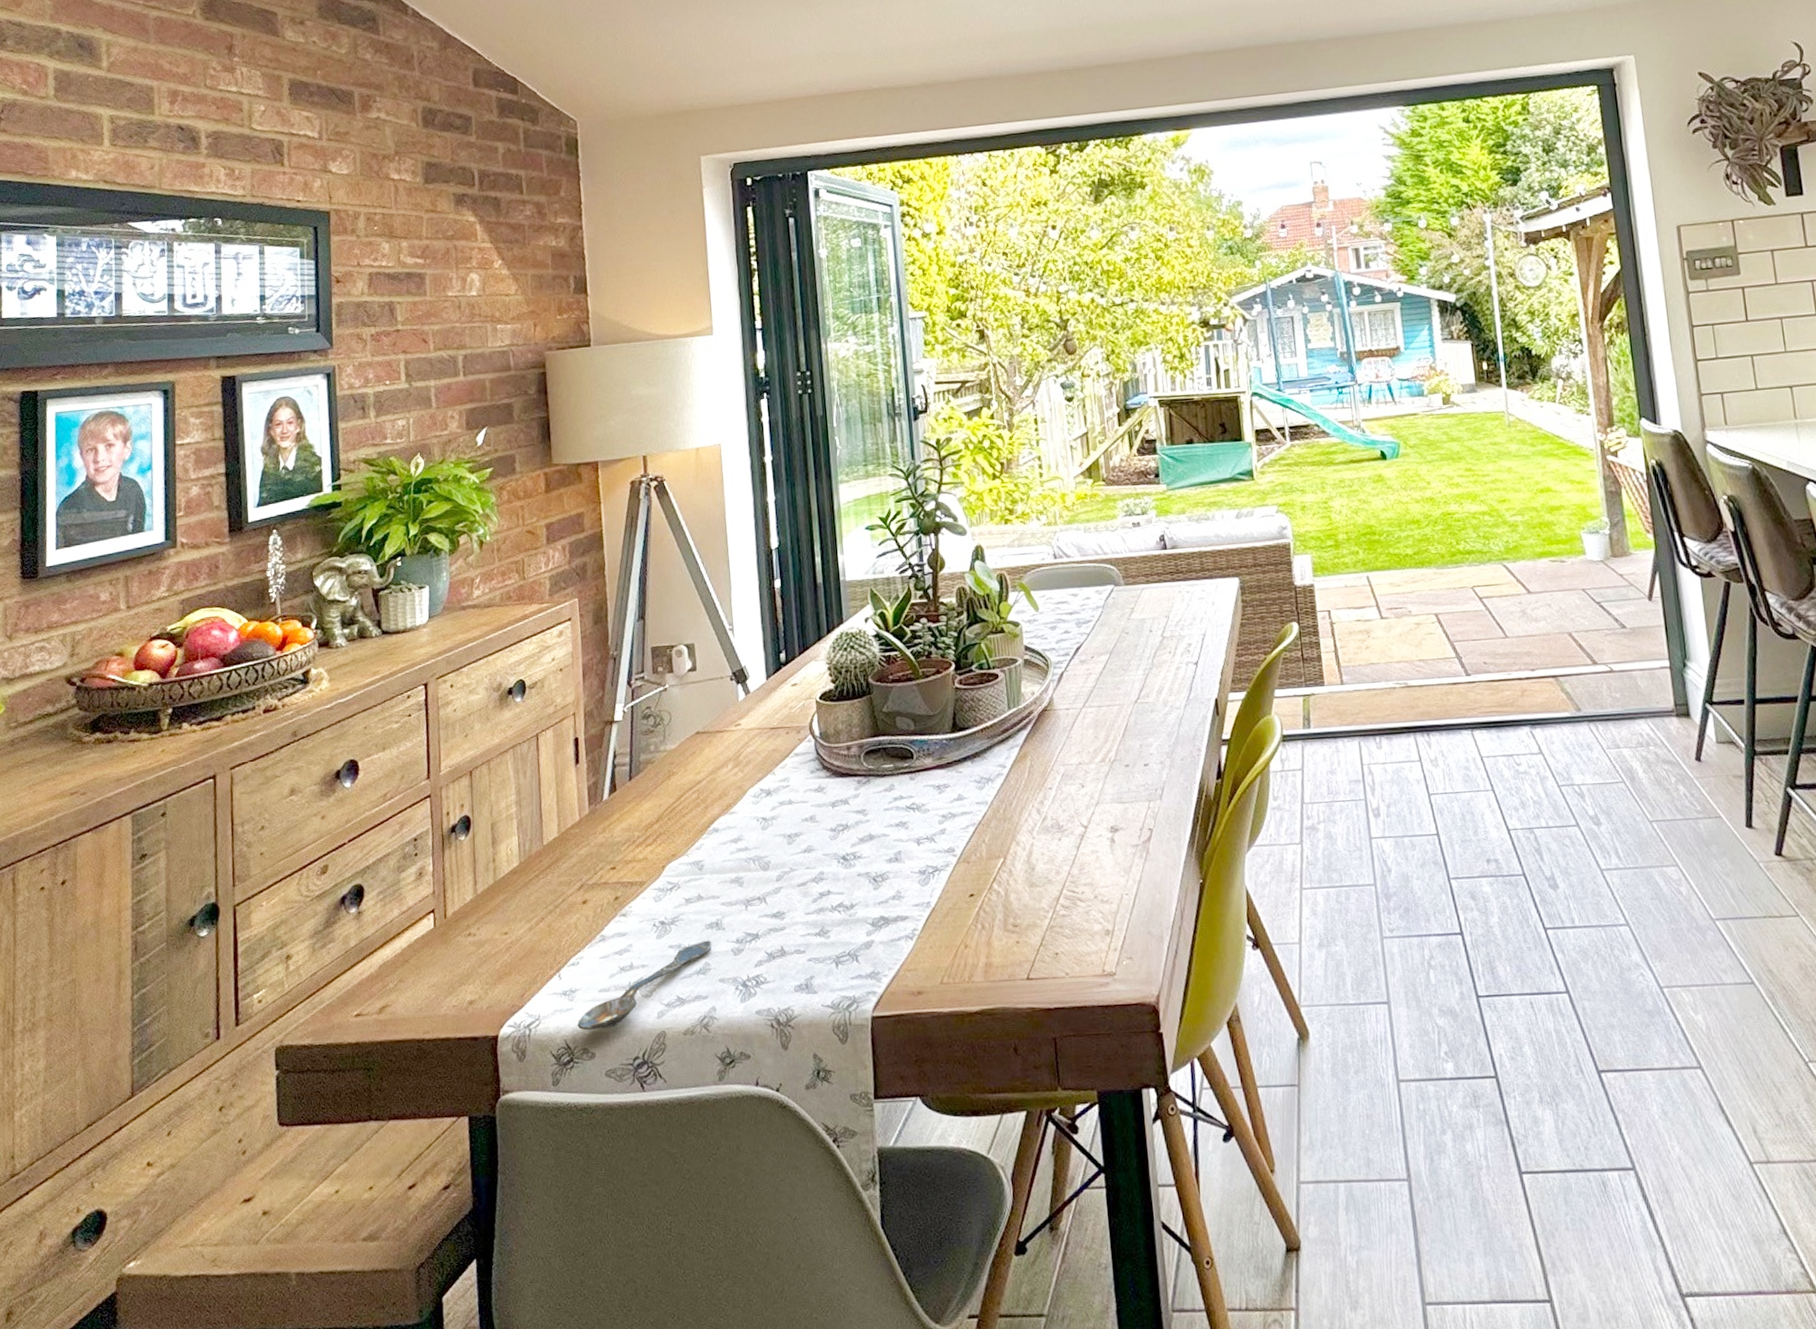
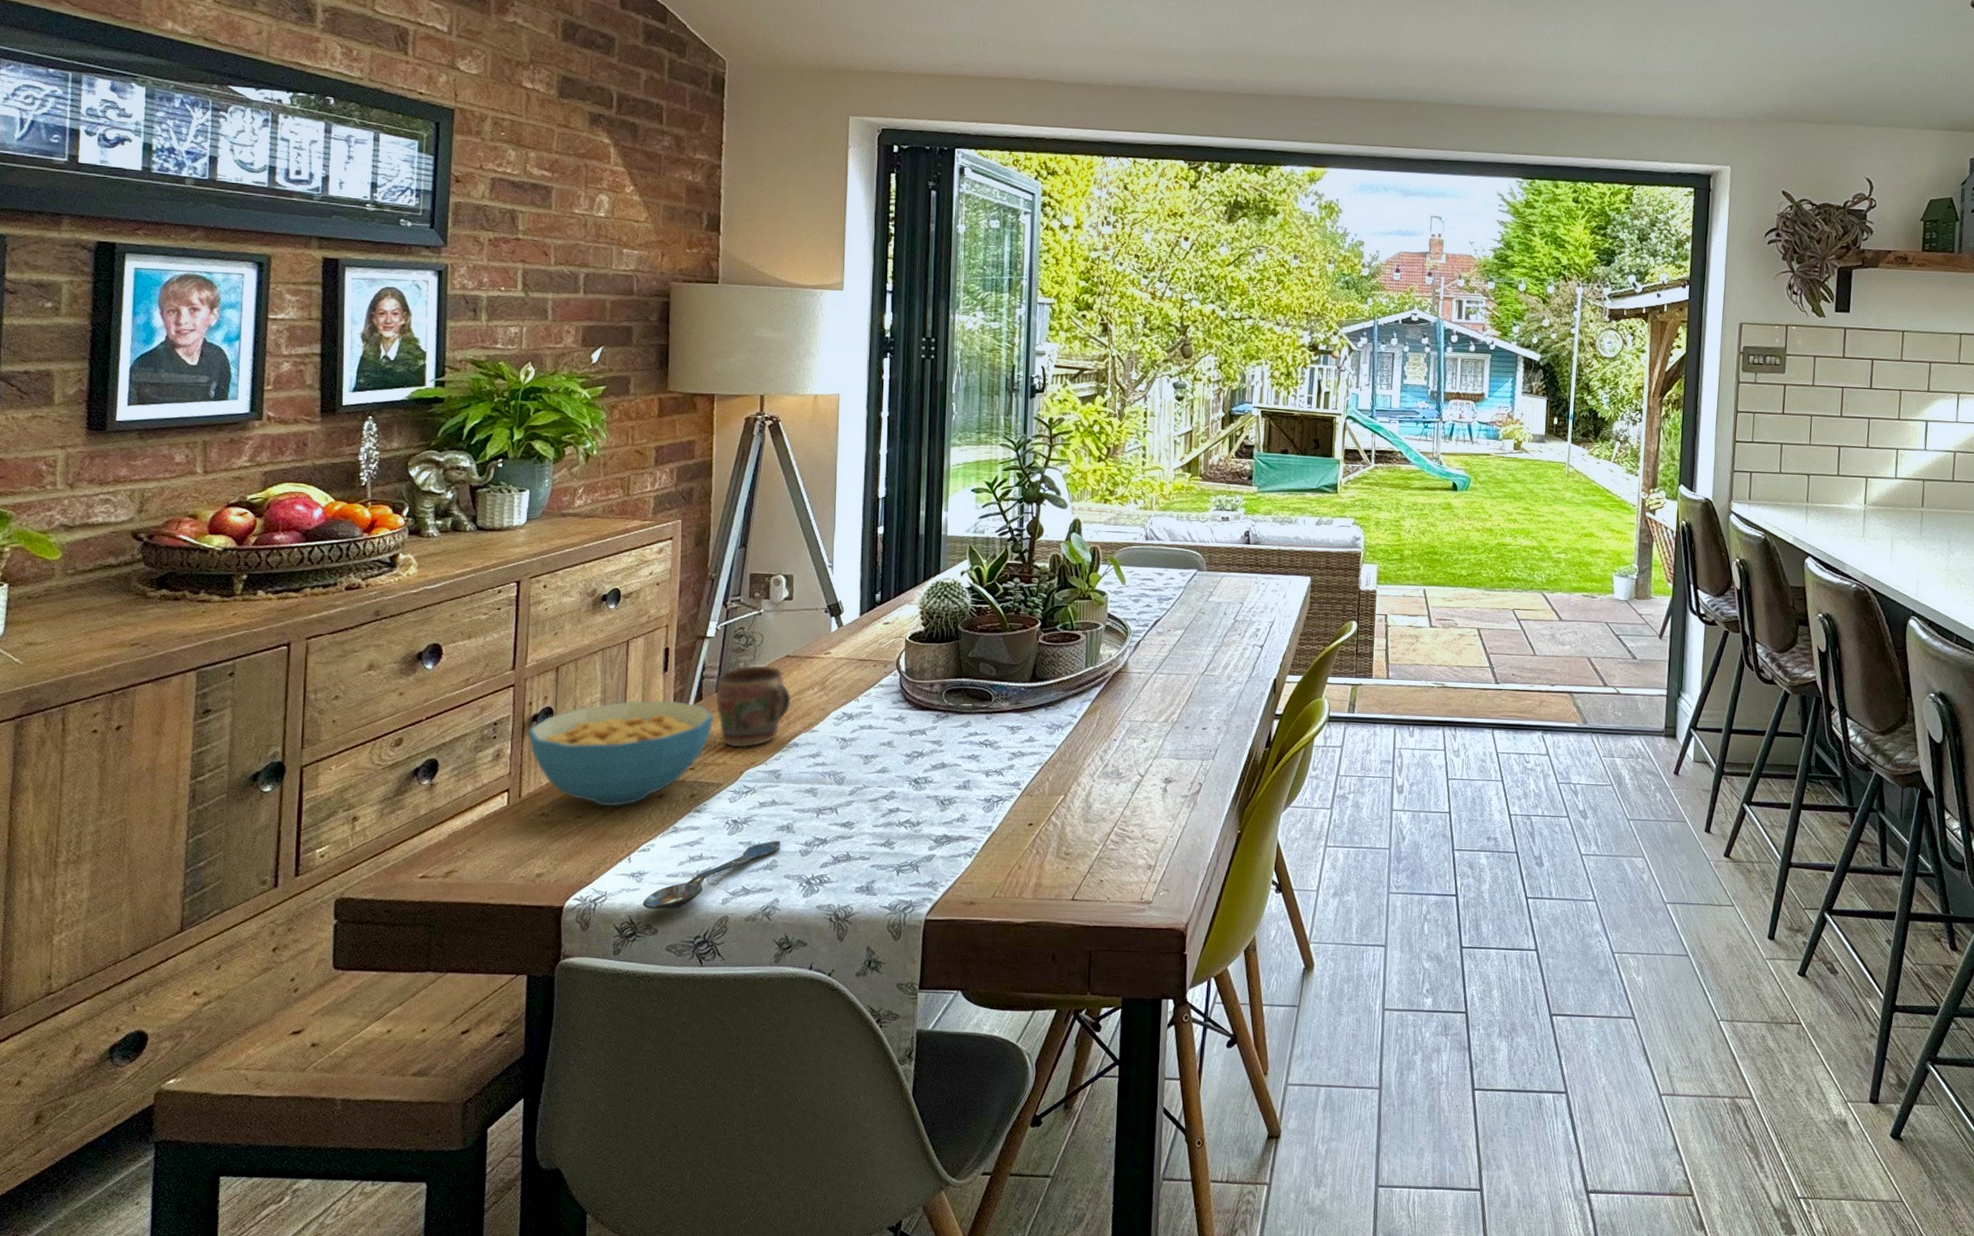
cereal bowl: none [448,794,630,920] -> present [528,700,714,807]
mug: none [628,745,707,840] -> present [715,665,791,748]

